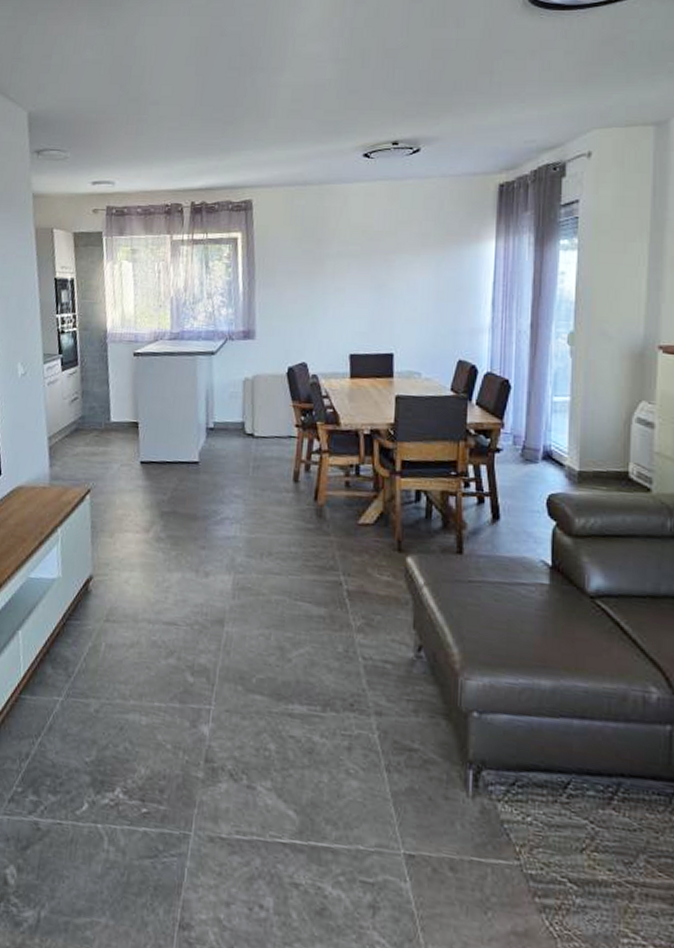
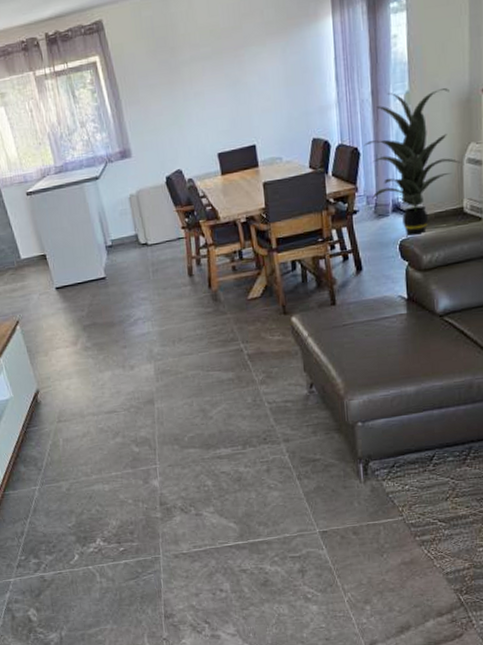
indoor plant: none [515,328,629,496] -> present [363,88,461,240]

